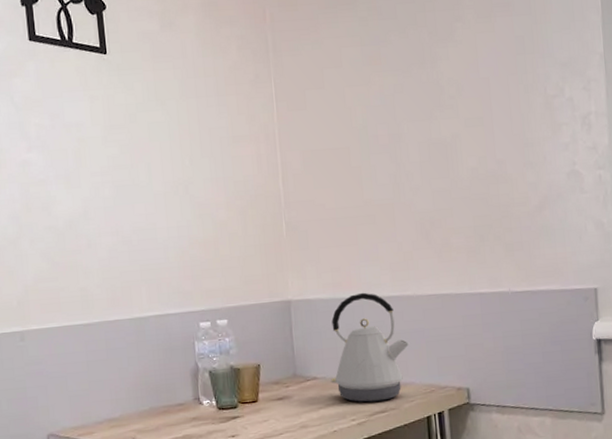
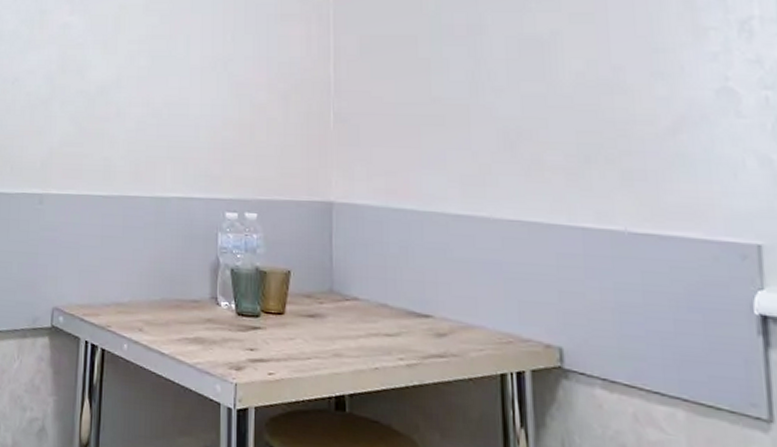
kettle: present [330,292,410,403] -> none [375,205,482,343]

